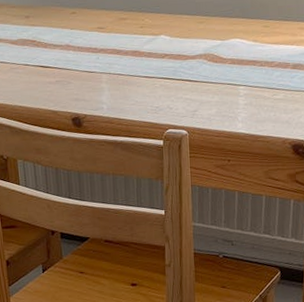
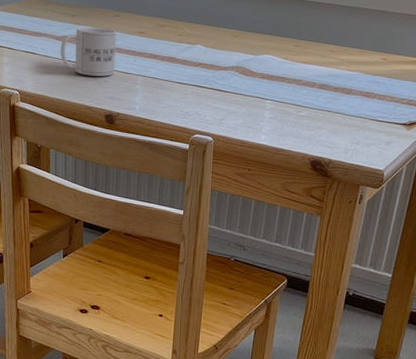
mug: none [17,27,78,79] -> present [60,27,117,77]

